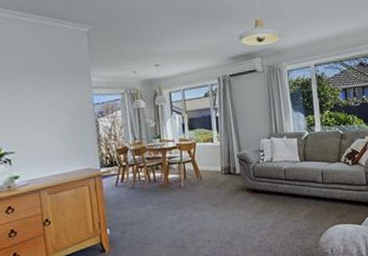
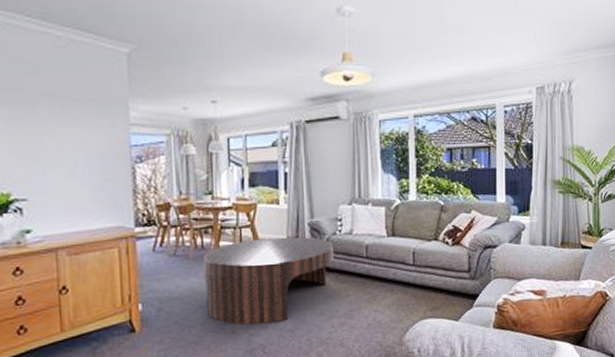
coffee table: none [155,166,259,240] -> present [202,236,333,325]

